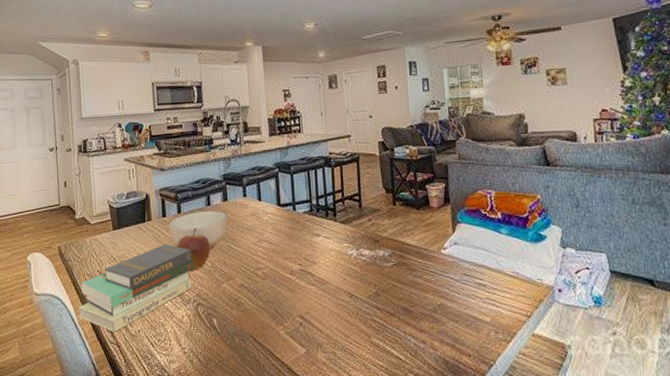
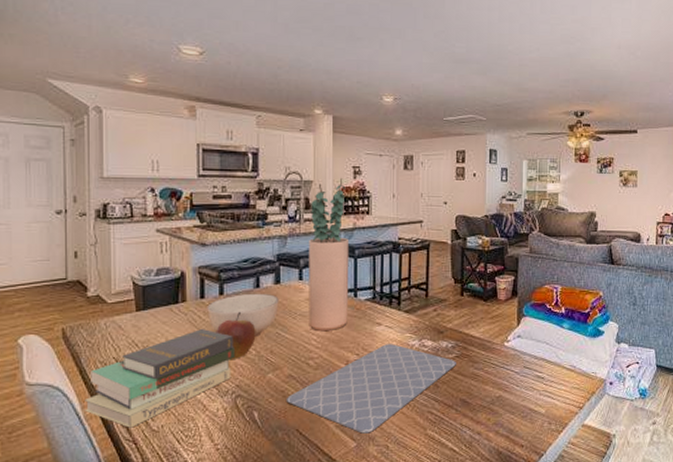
placemat: none [239,254,395,340] -> present [286,344,456,434]
vase: none [249,102,289,243] -> present [309,178,350,330]

